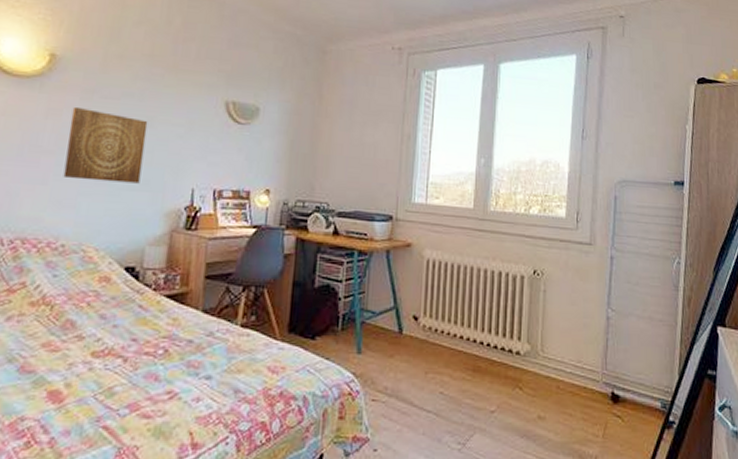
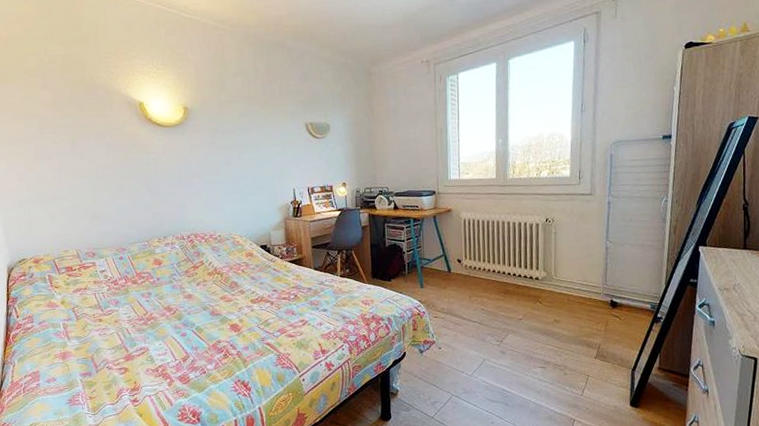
wall art: present [63,106,148,184] -> none [206,142,259,192]

